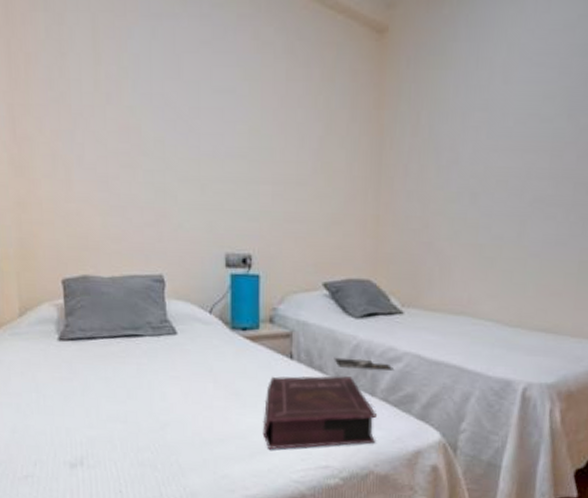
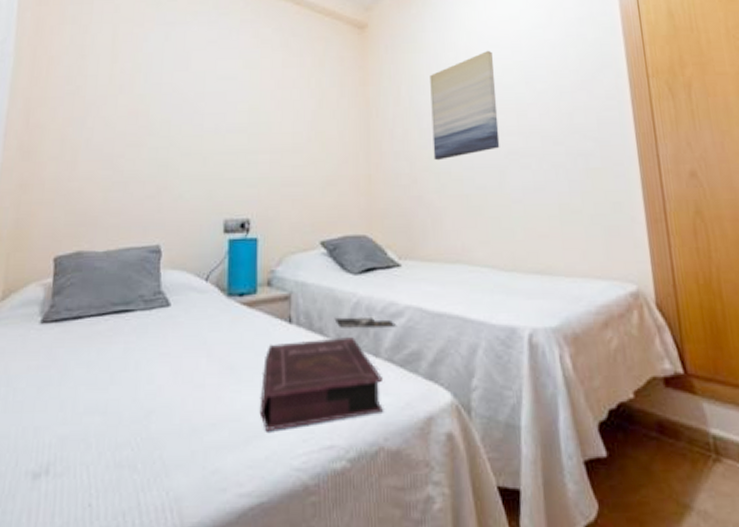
wall art: none [449,69,535,204] -> present [430,50,500,161]

